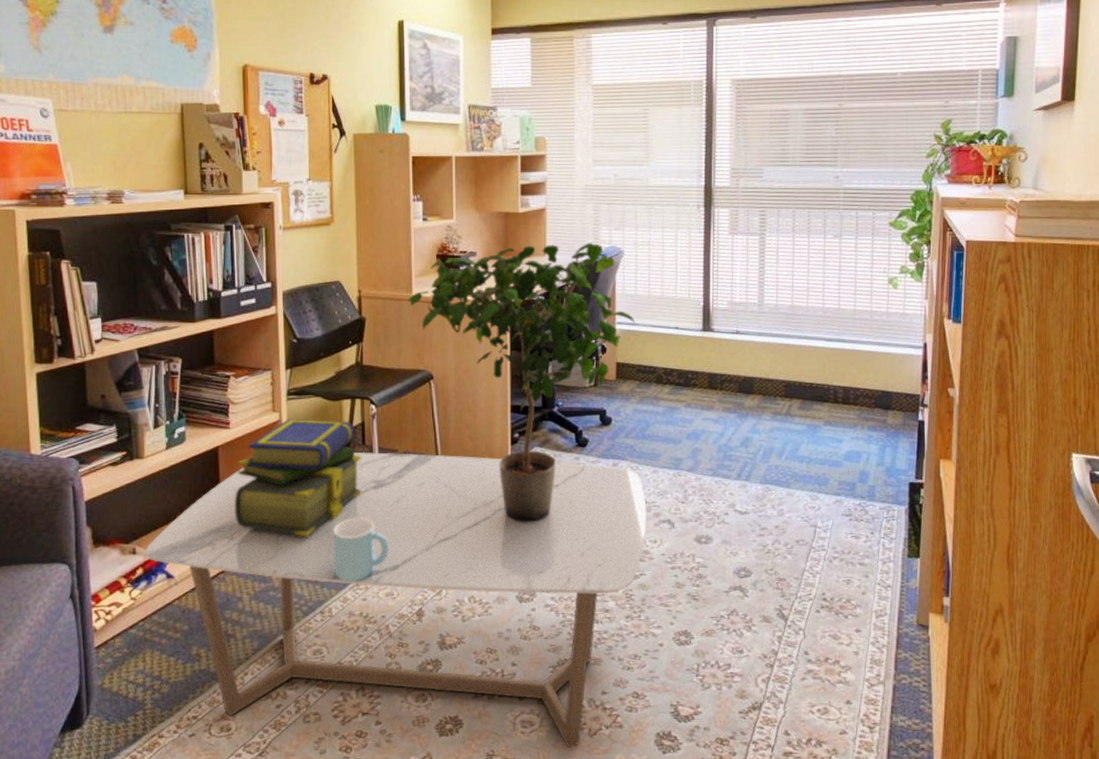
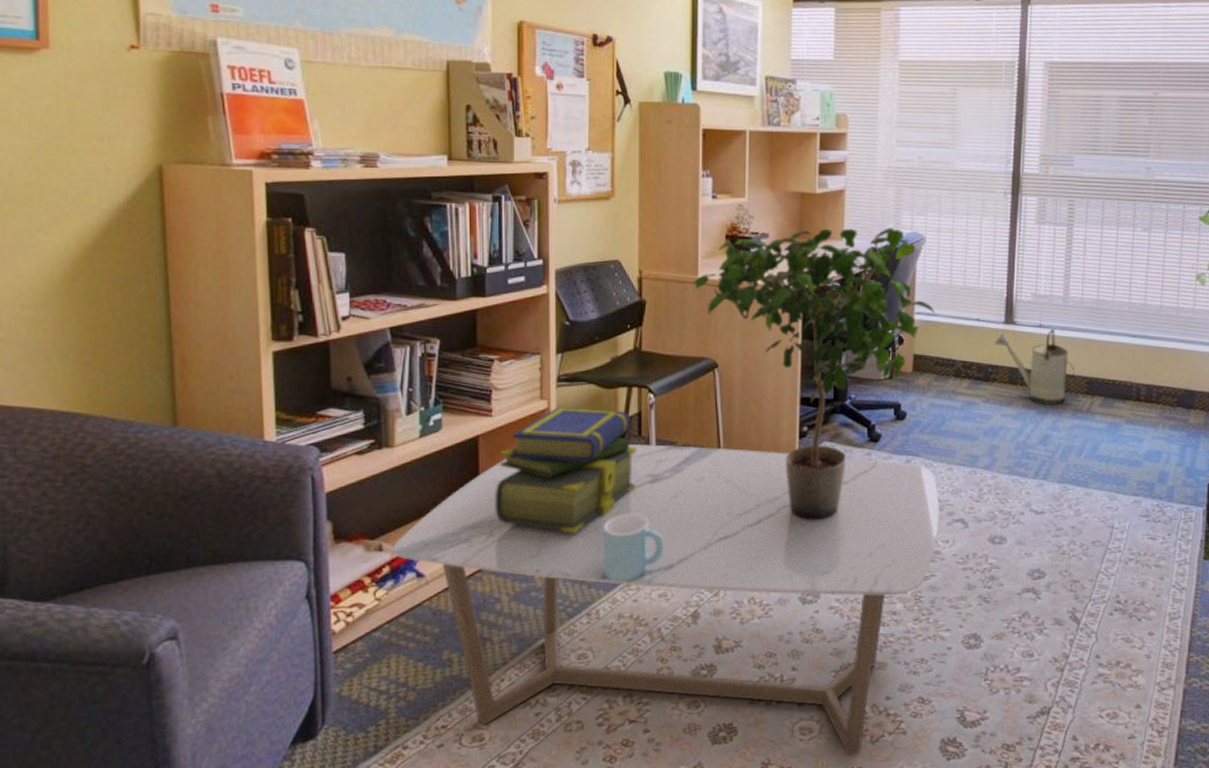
watering can: none [693,334,772,408] -> present [994,328,1074,405]

